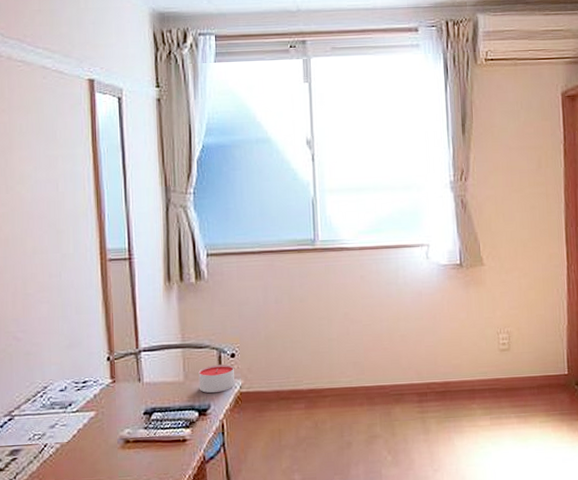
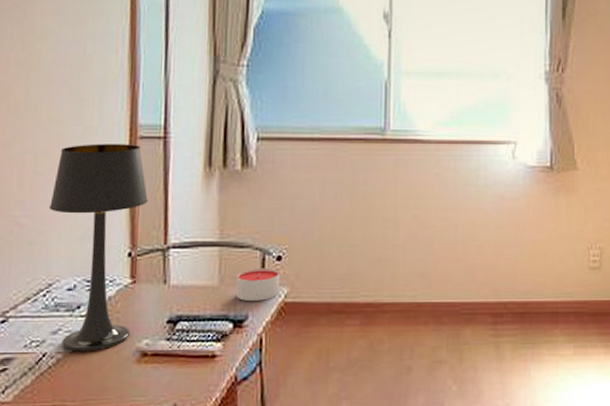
table lamp: none [39,266,120,442] -> present [48,144,148,352]

